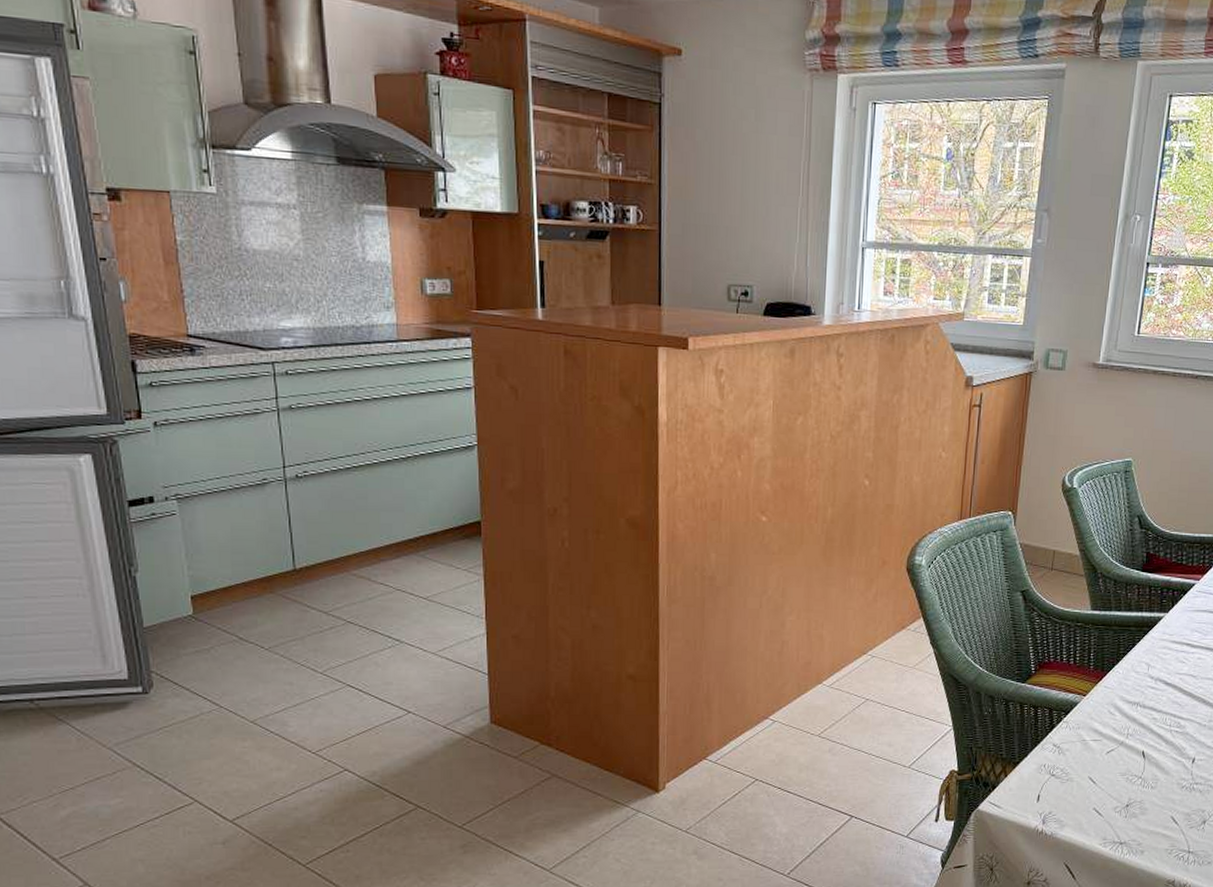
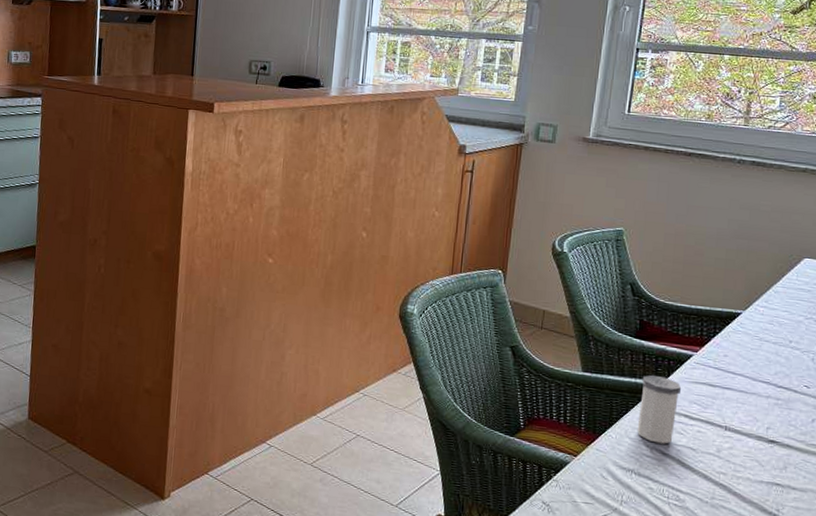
salt shaker: none [1142,607,1185,674] -> present [637,374,682,444]

